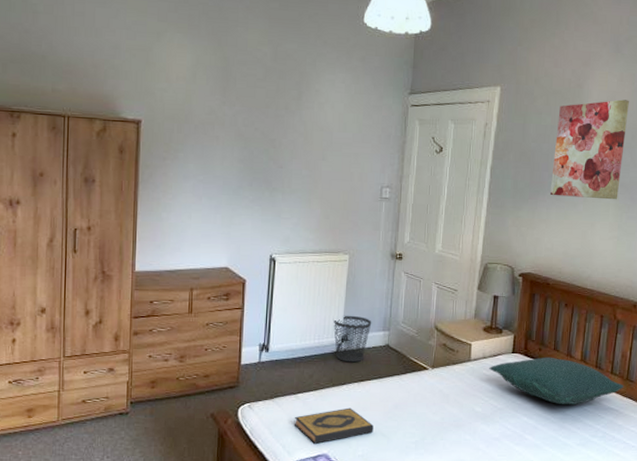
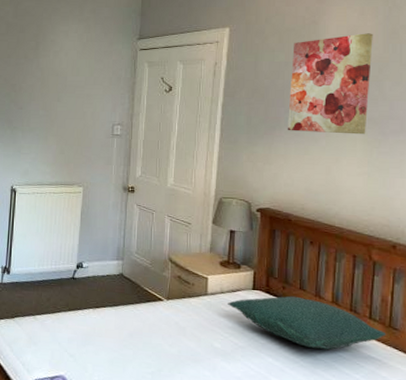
hardback book: present [294,407,374,444] -> none [32,332,109,365]
wastebasket: present [333,315,372,363] -> none [69,243,106,289]

